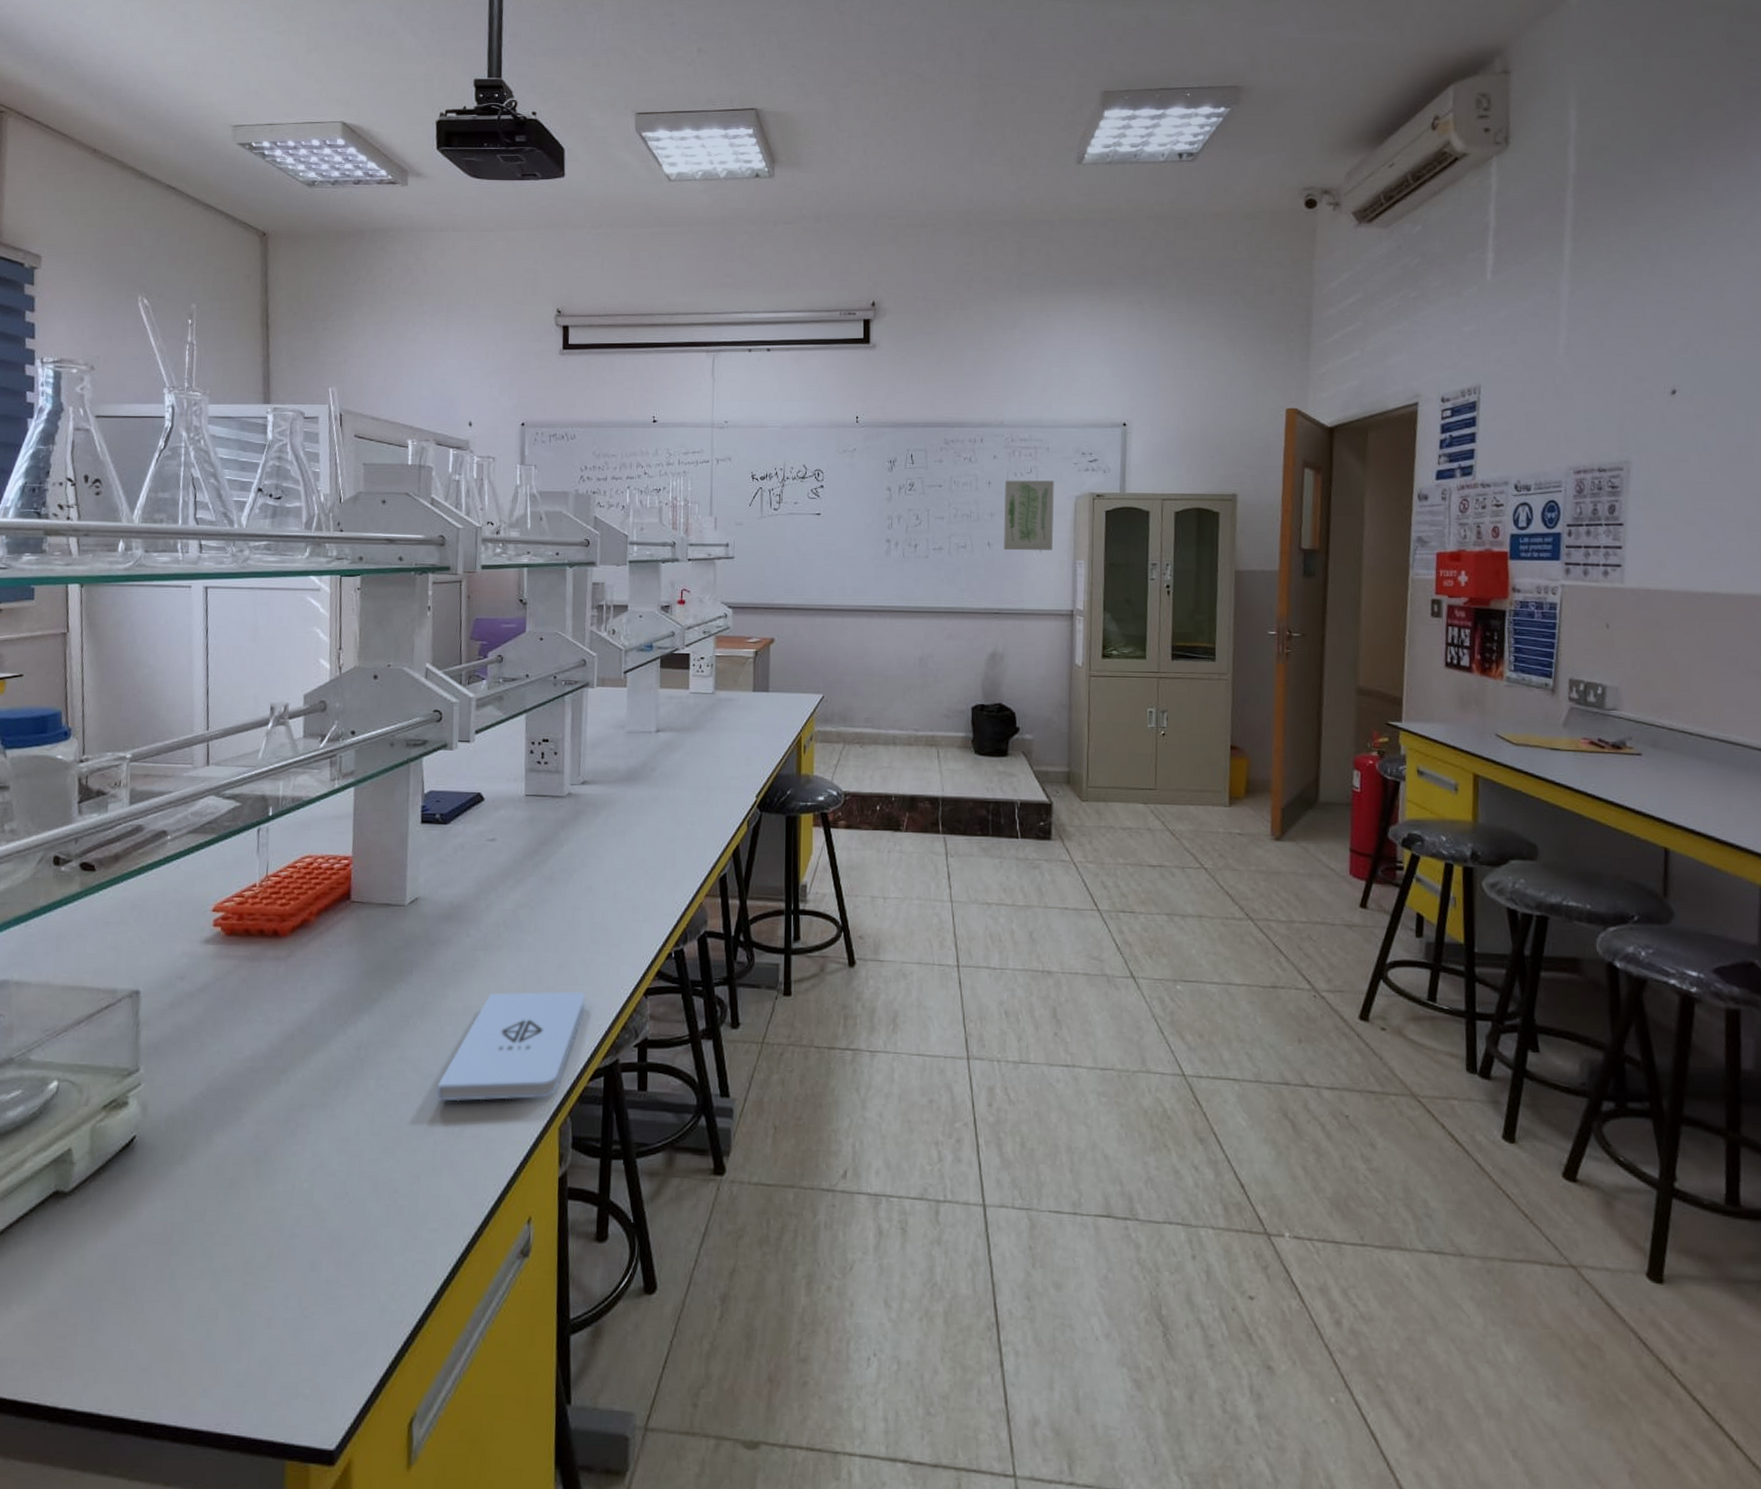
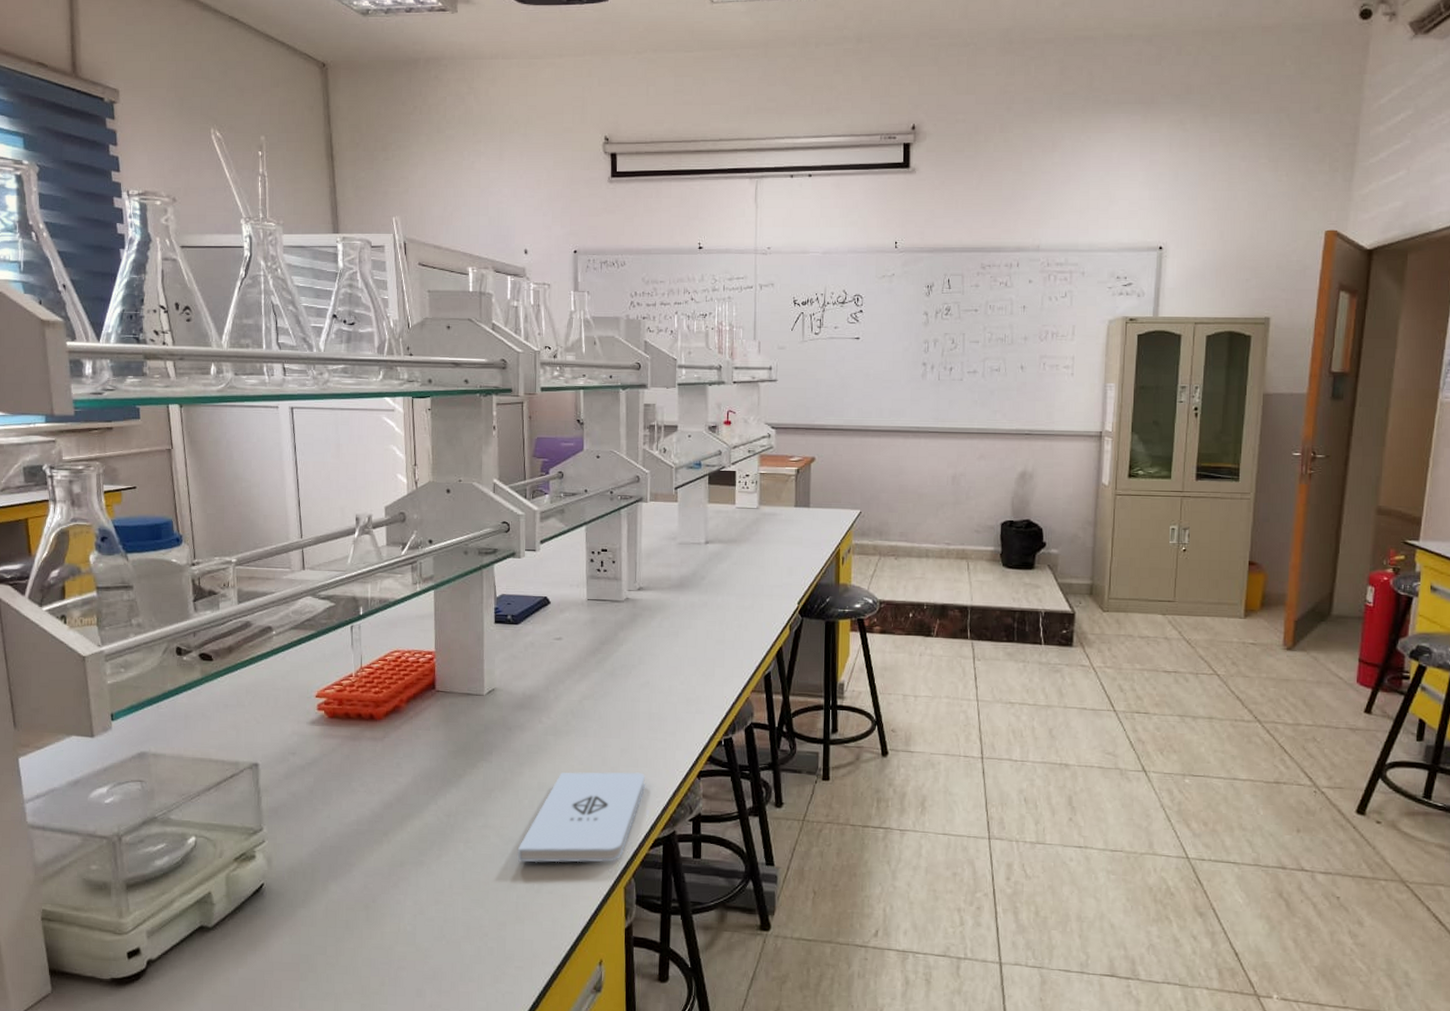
wall art: present [1004,480,1054,550] -> none [1036,304,1088,373]

